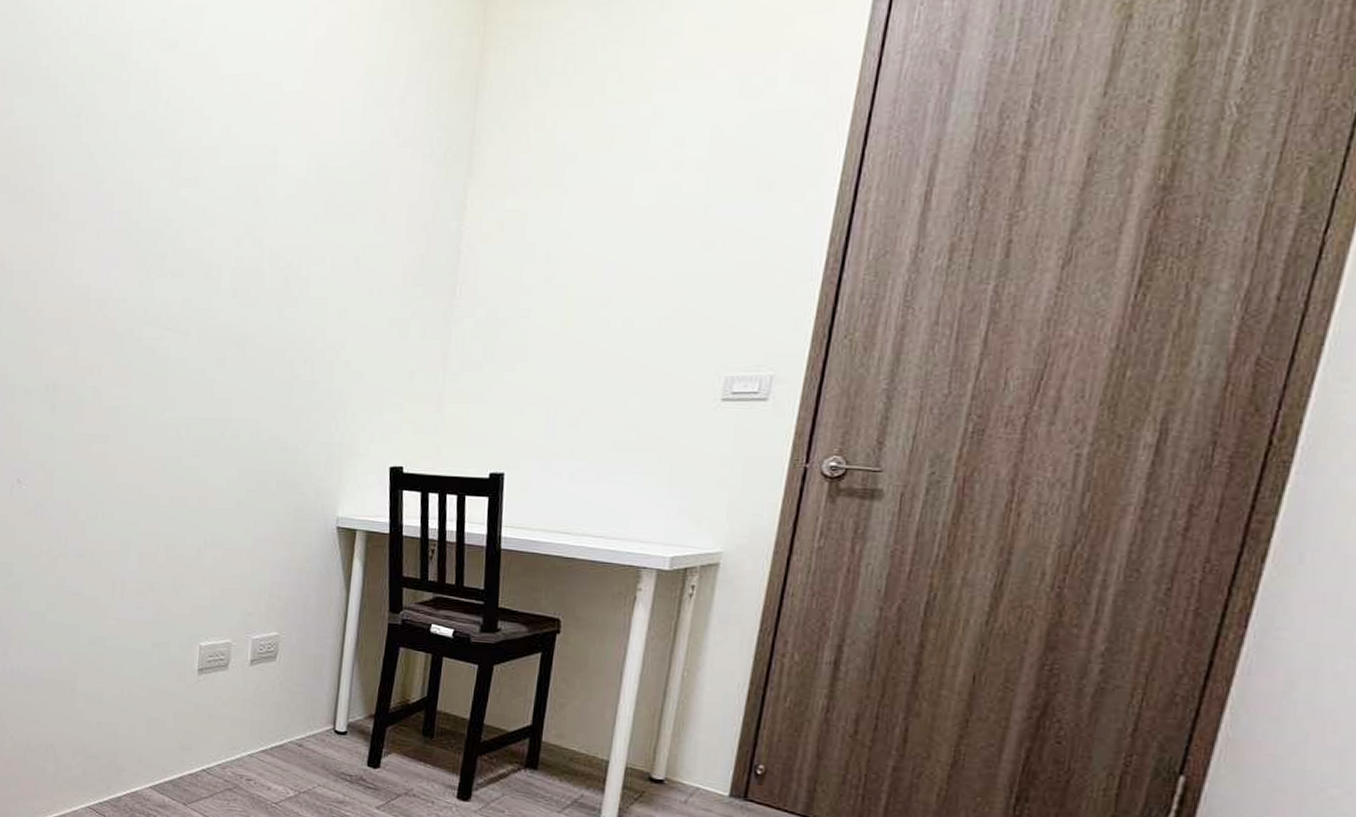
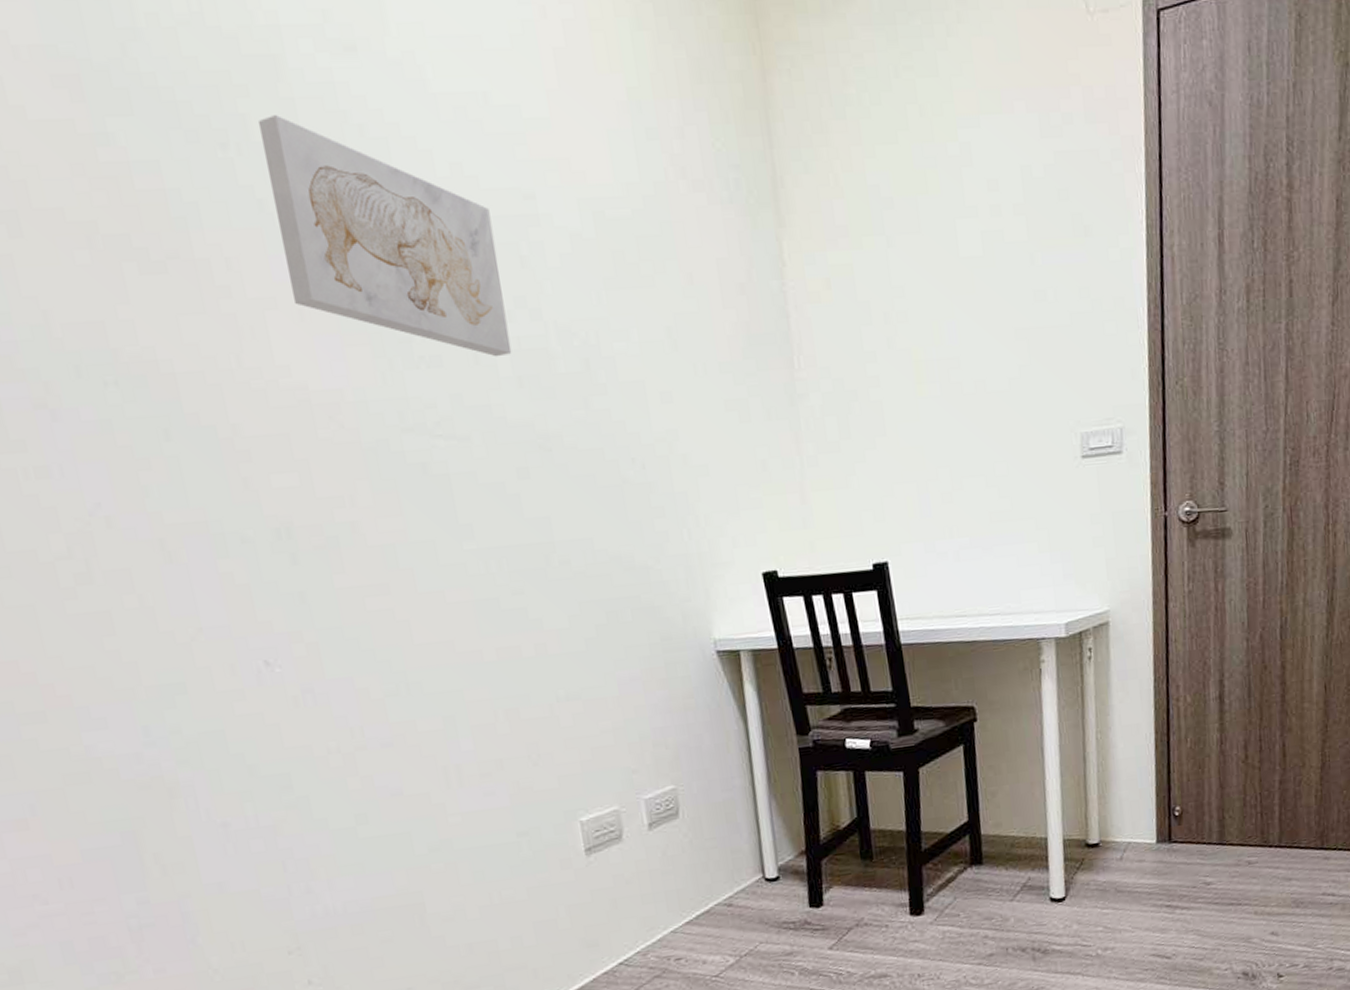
wall art: none [96,94,242,273] -> present [257,115,512,357]

